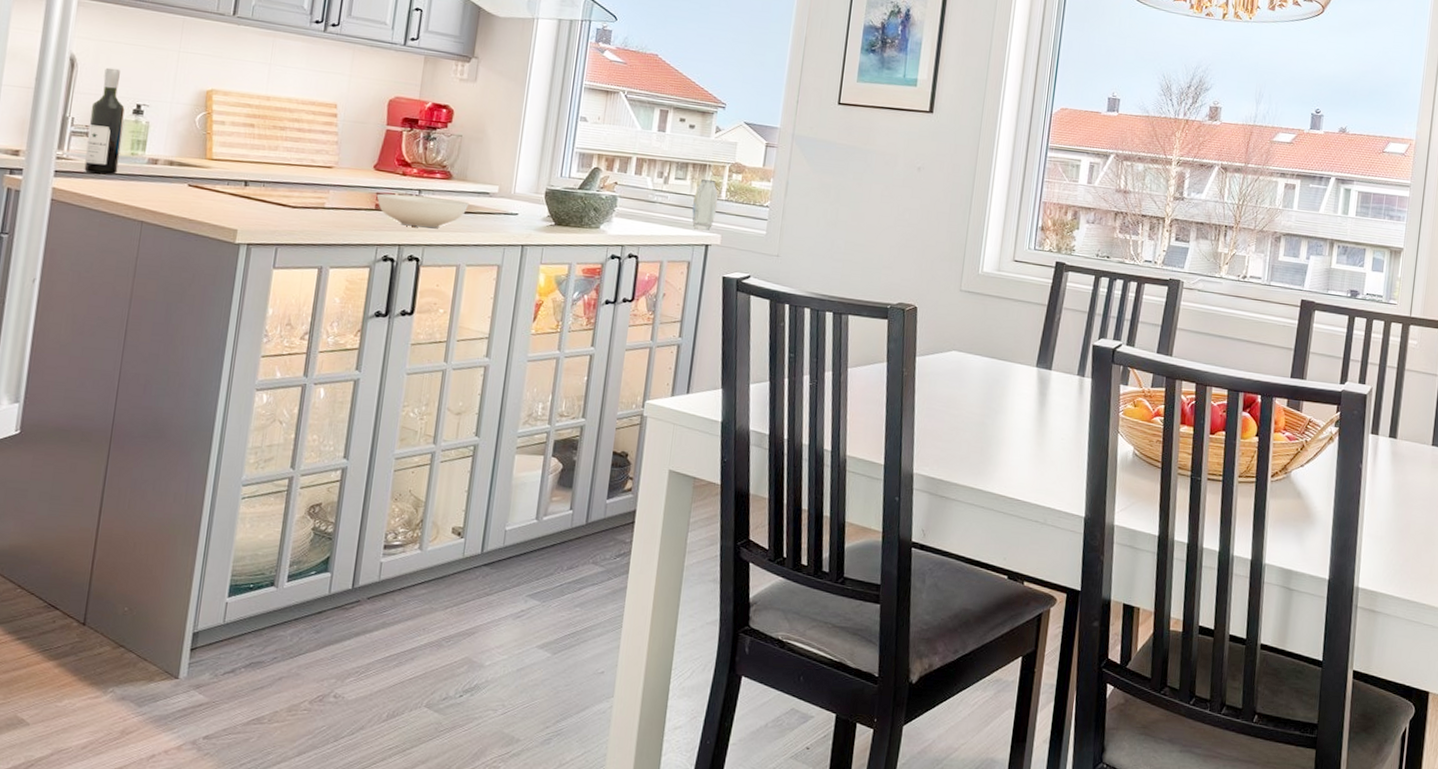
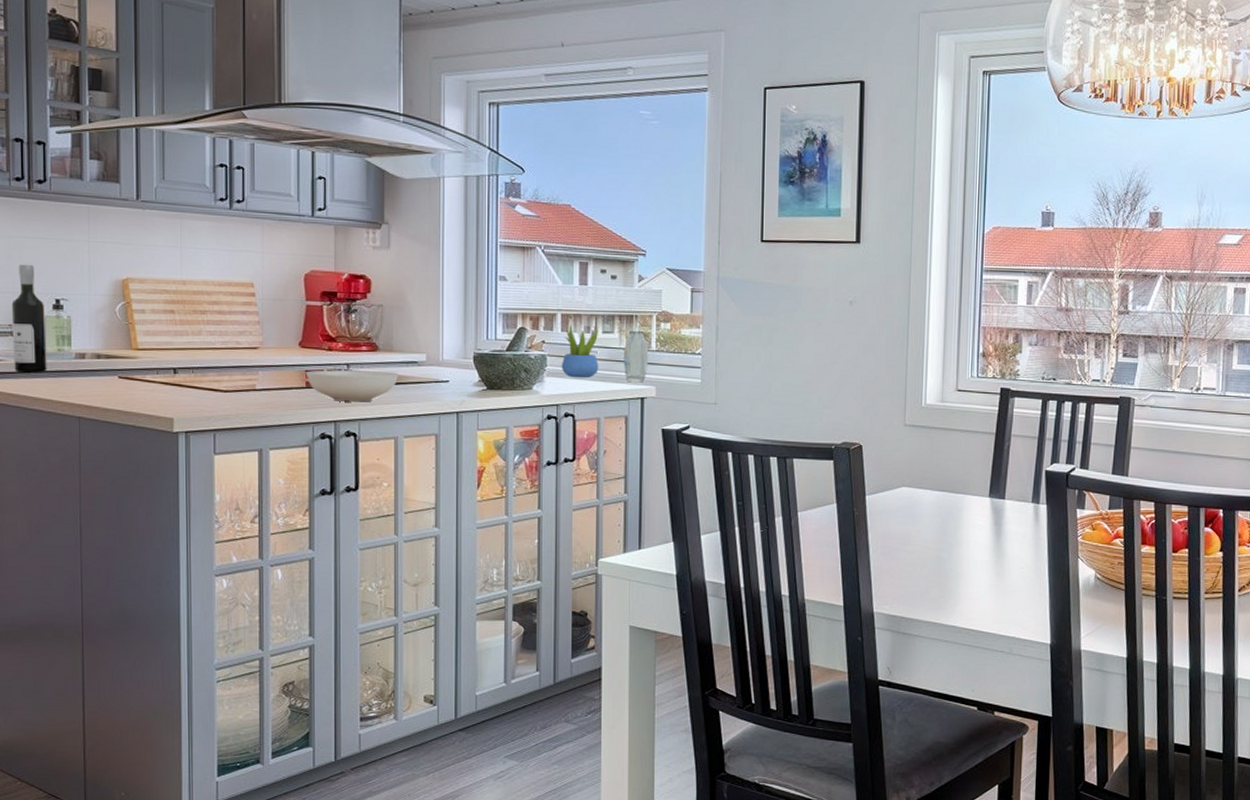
succulent plant: none [630,168,671,222] -> present [561,324,599,379]

